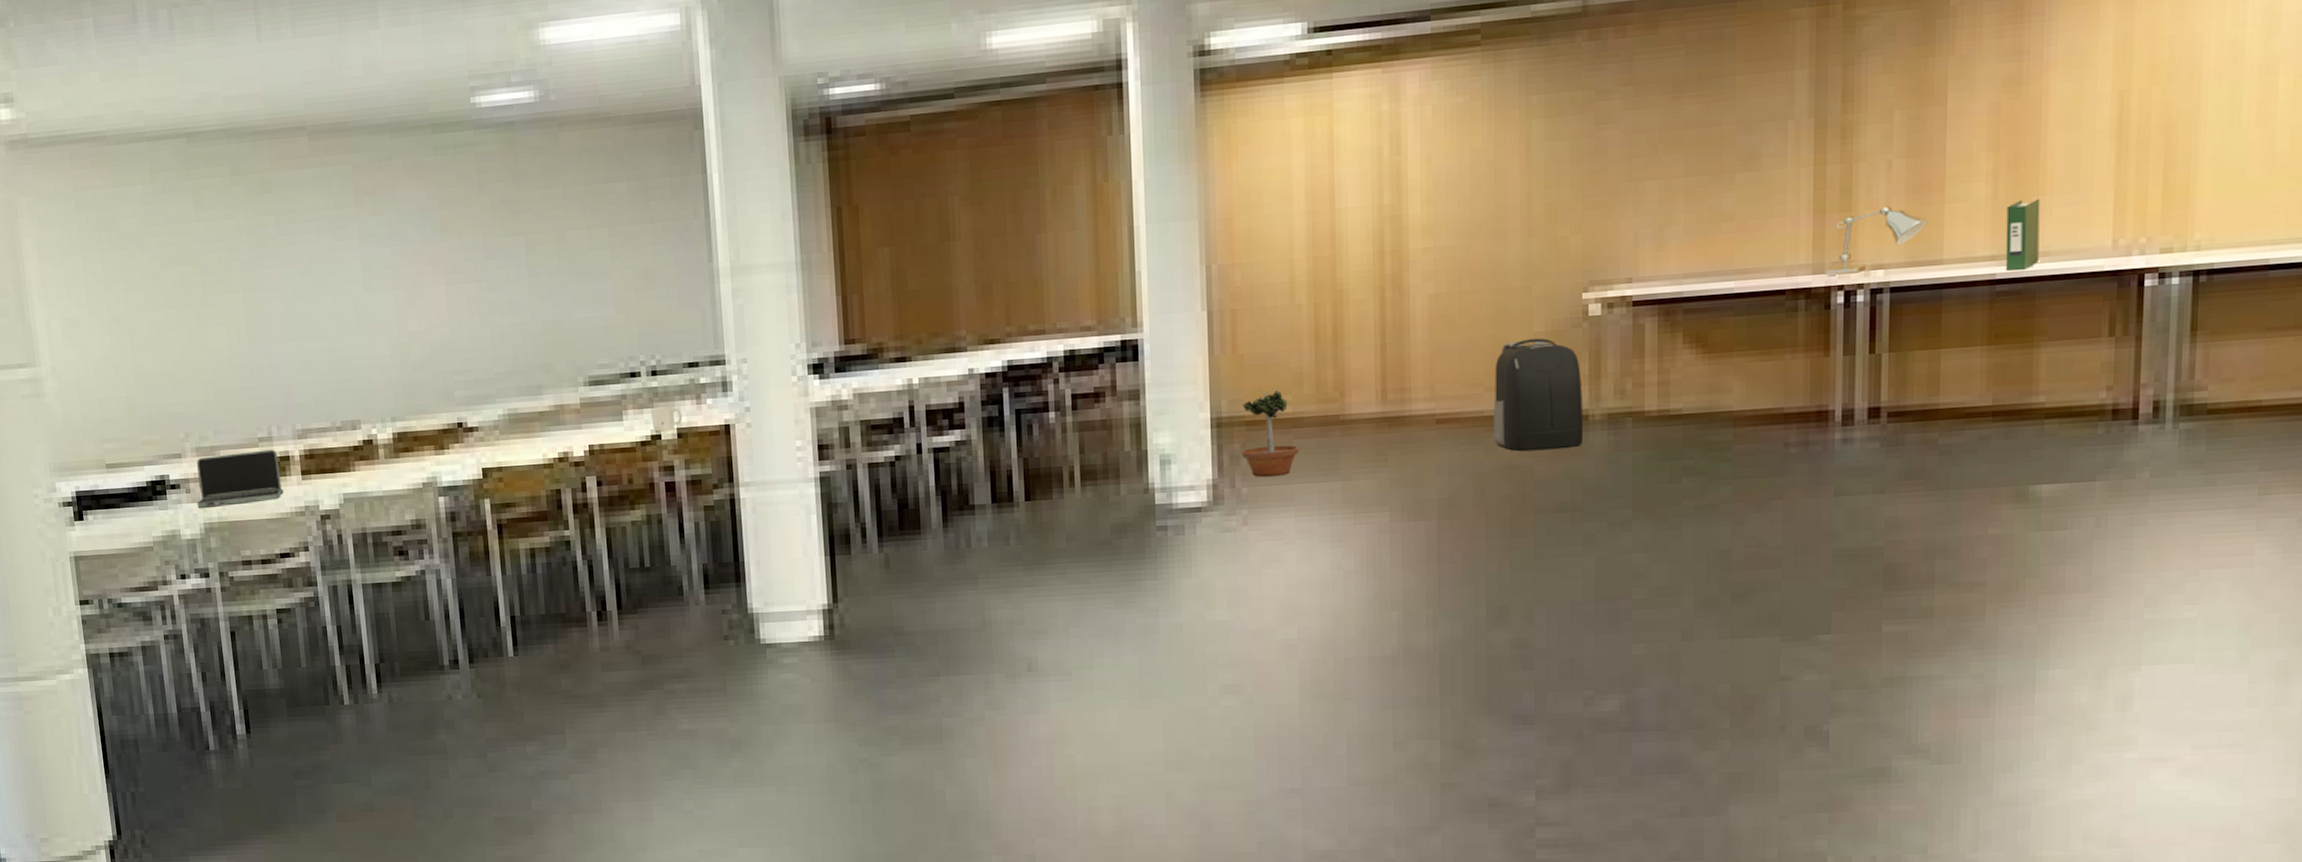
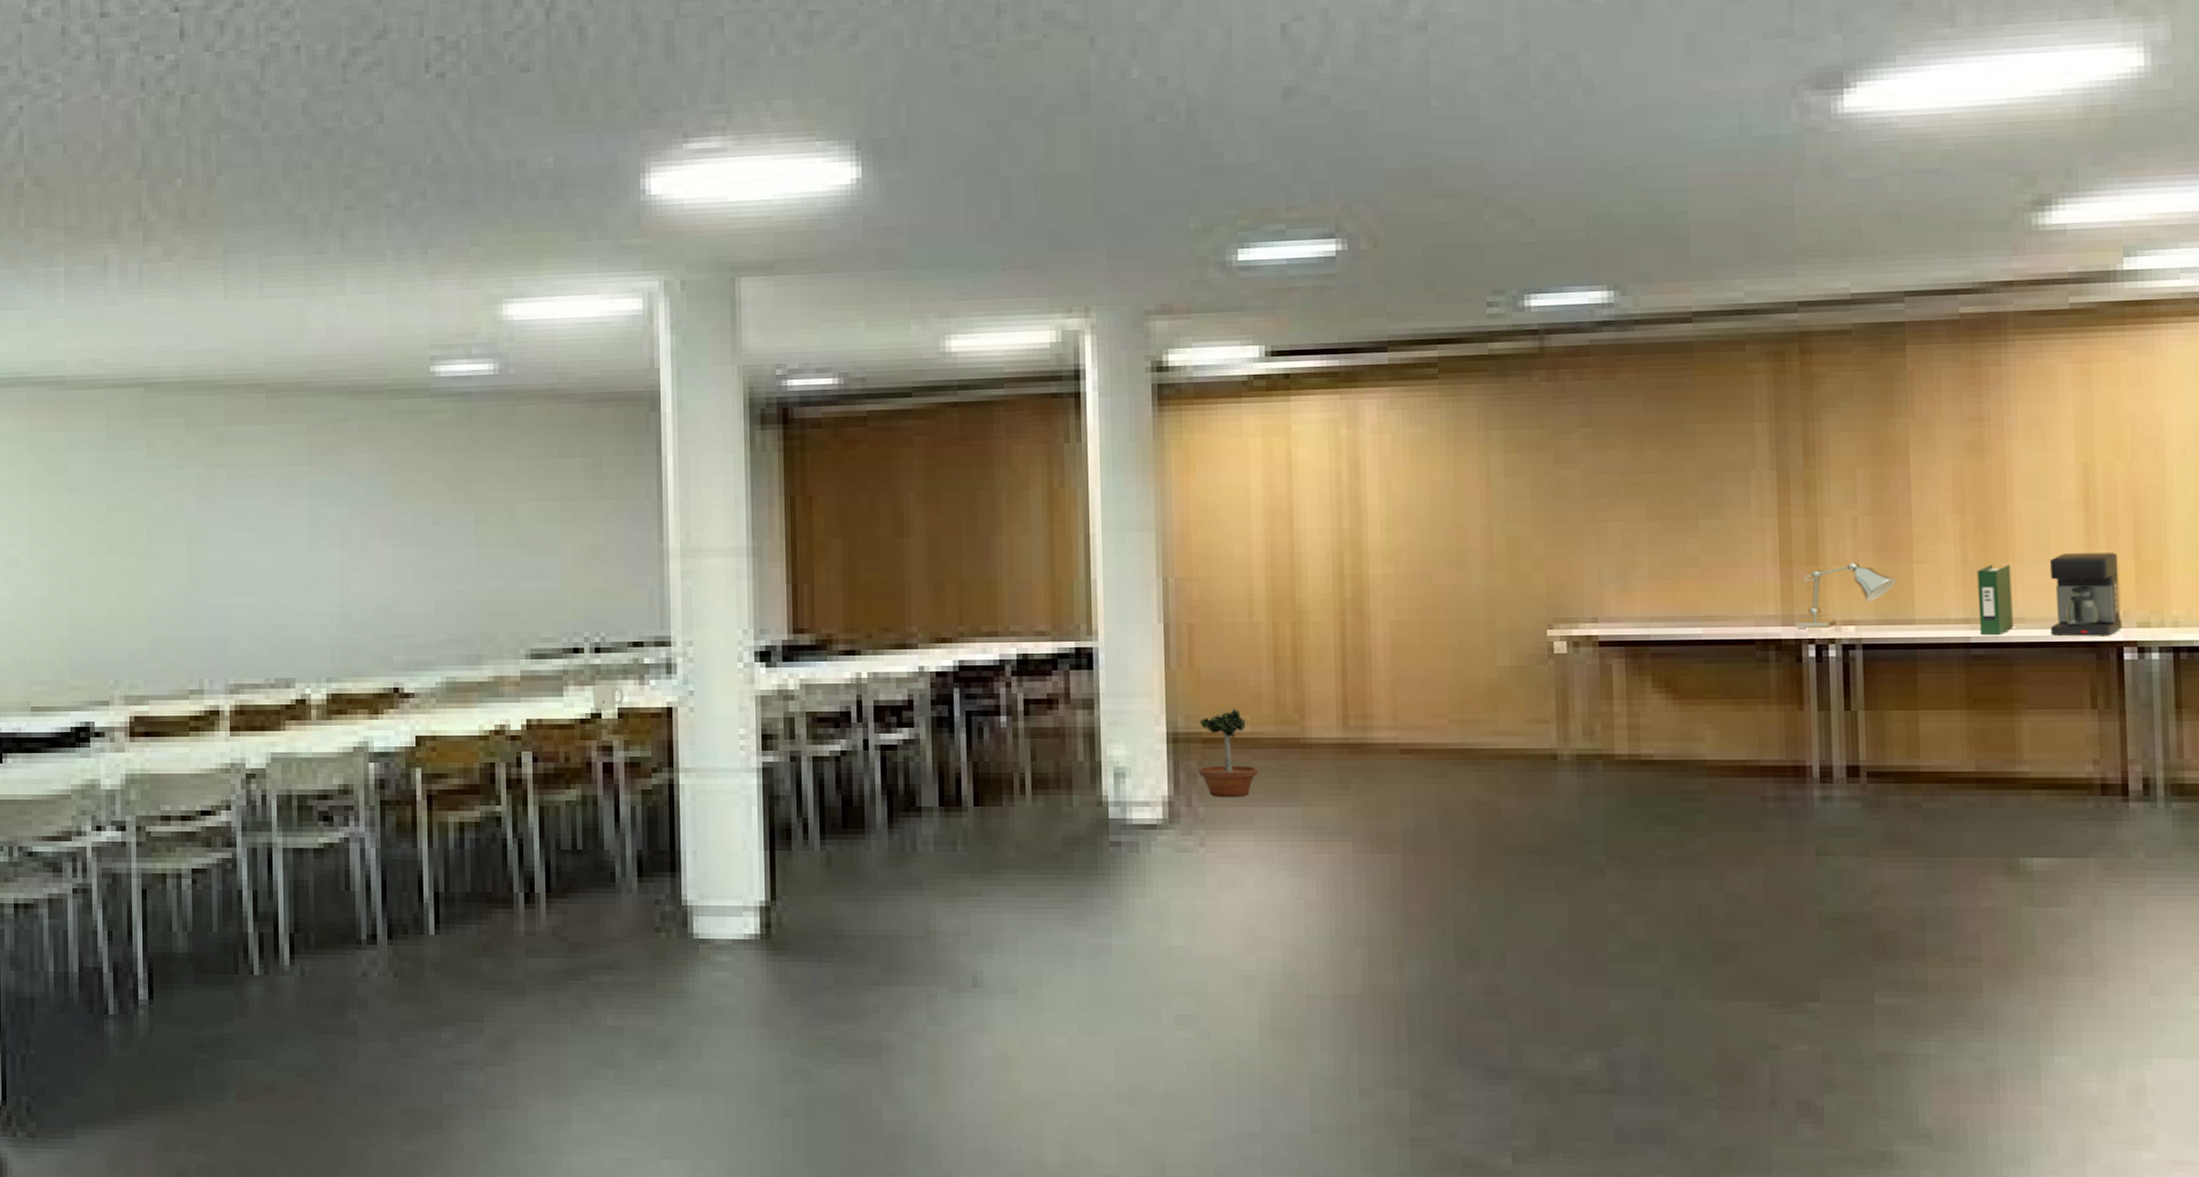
laptop: present [196,449,284,509] -> none [120,703,210,759]
backpack: present [1493,338,1584,452] -> none [1458,673,1553,788]
coffee maker: none [2075,180,2147,268] -> present [2049,553,2123,637]

